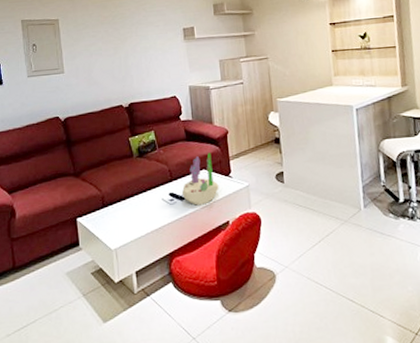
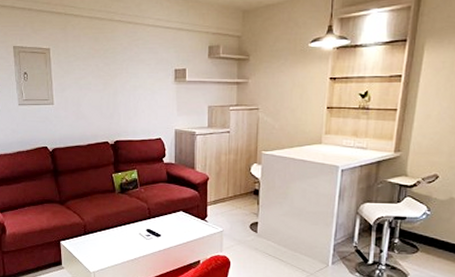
succulent planter: present [182,153,219,206] -> none [159,196,194,243]

